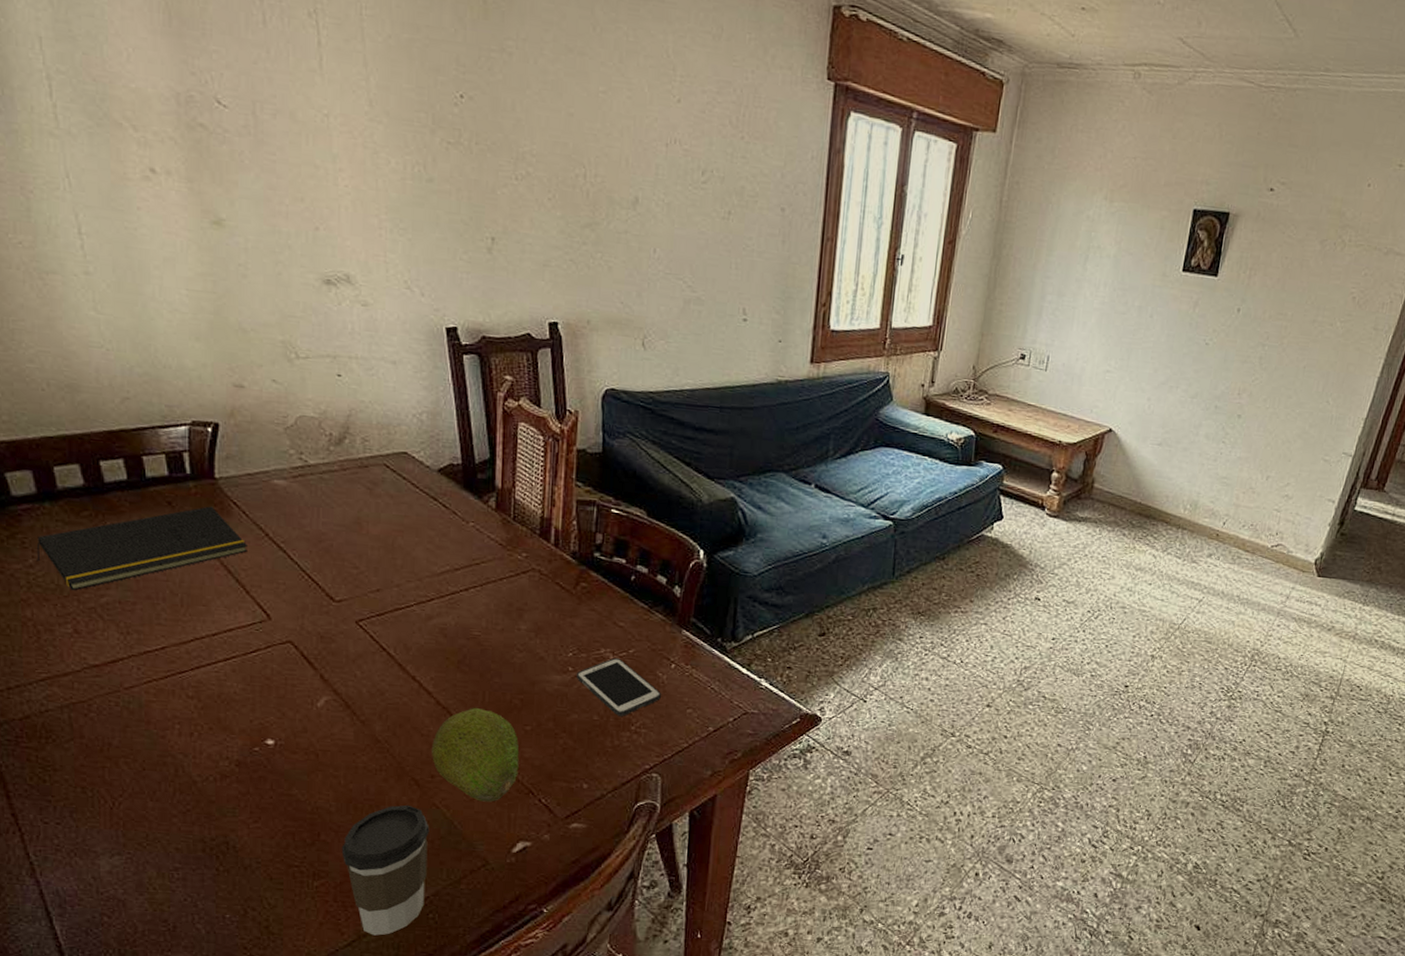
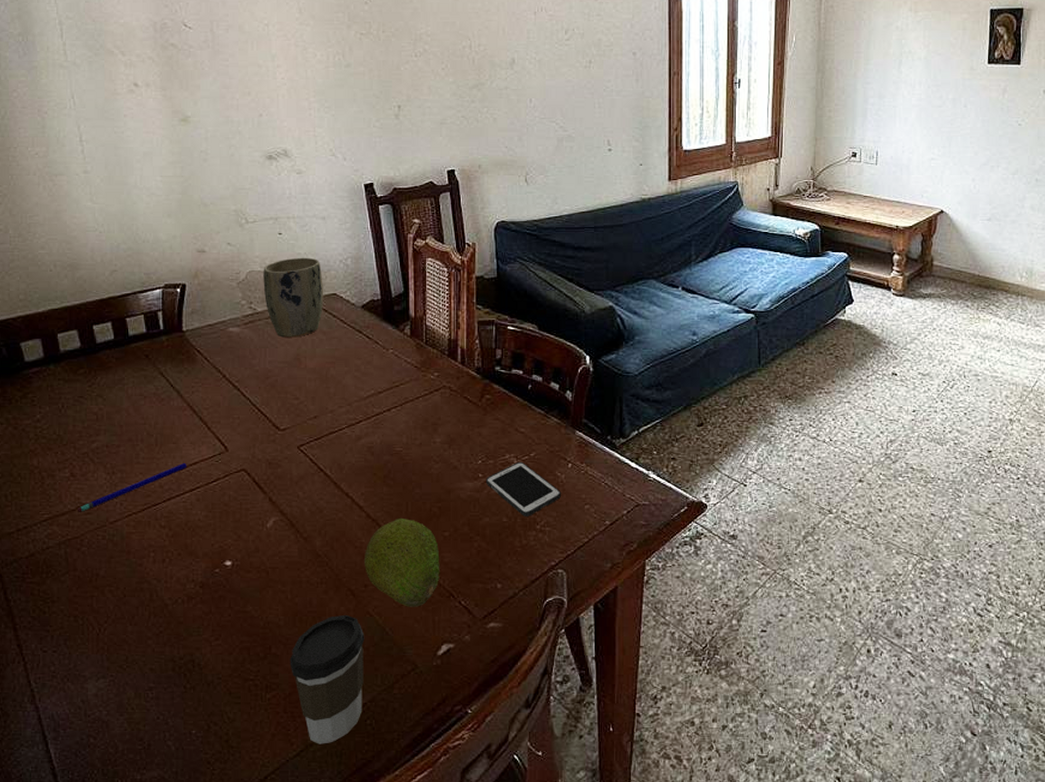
notepad: present [36,506,247,591] -> none [43,356,209,439]
pen: none [84,628,221,674] -> present [78,462,187,512]
plant pot: none [317,405,391,499] -> present [263,257,323,338]

